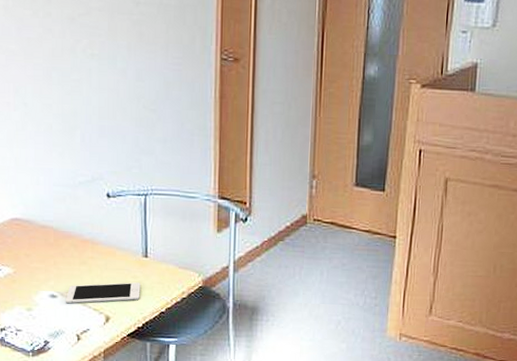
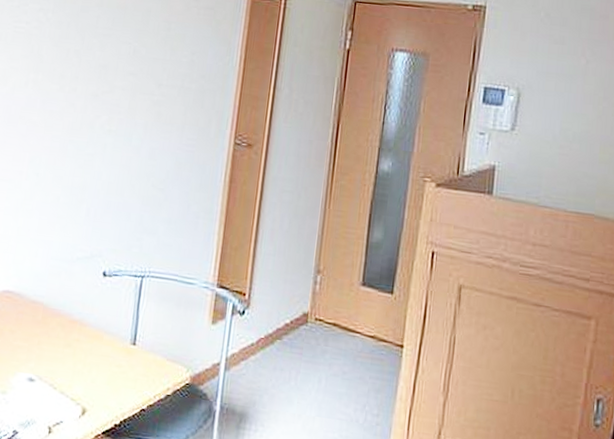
cell phone: present [65,282,140,304] -> none [42,369,124,393]

